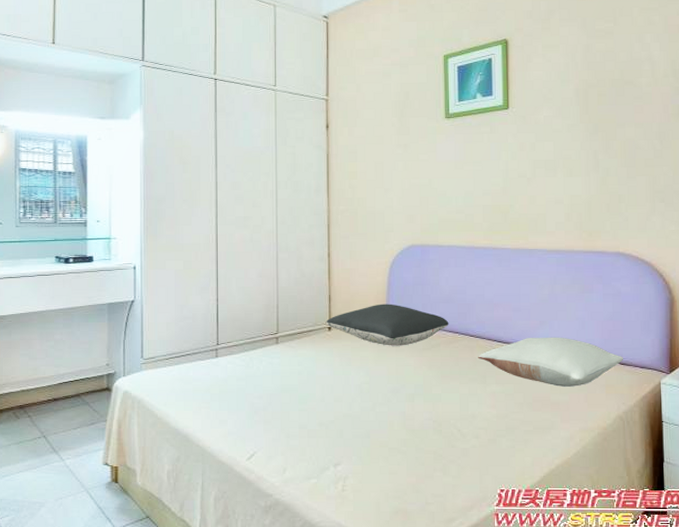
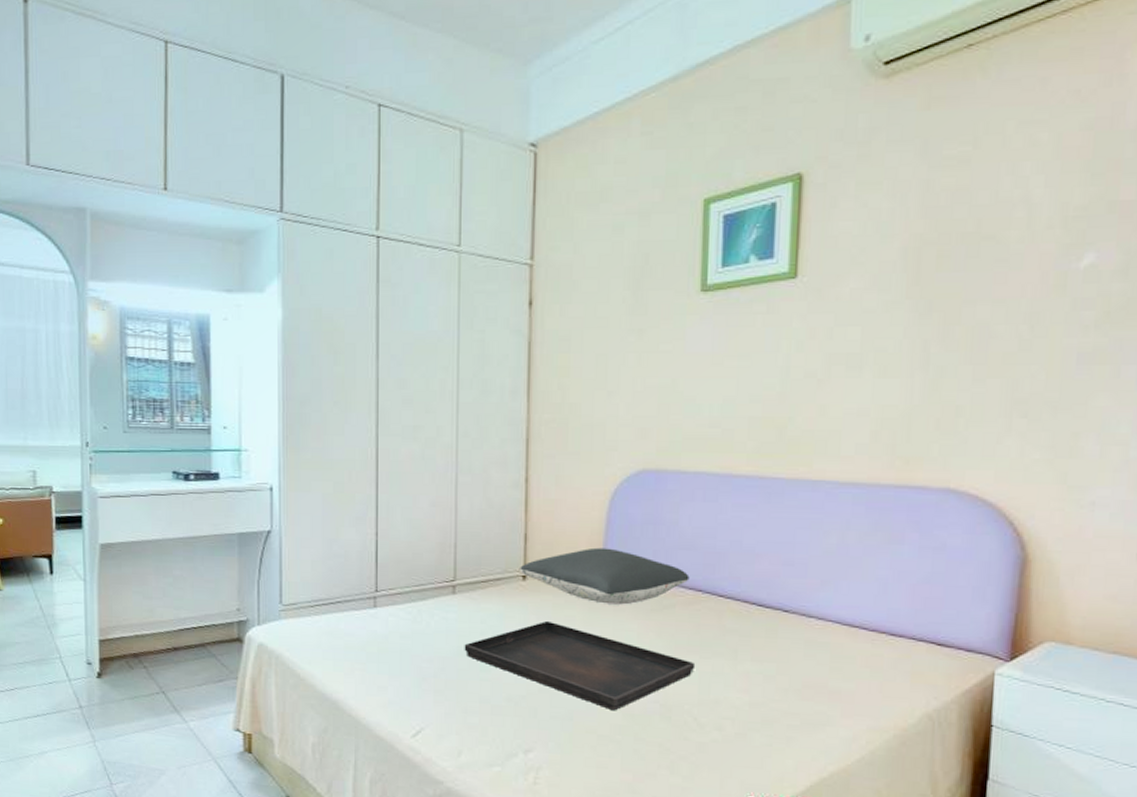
serving tray: none [286,361,457,428] -> present [464,620,696,711]
pillow: present [478,337,624,387] -> none [728,602,942,671]

